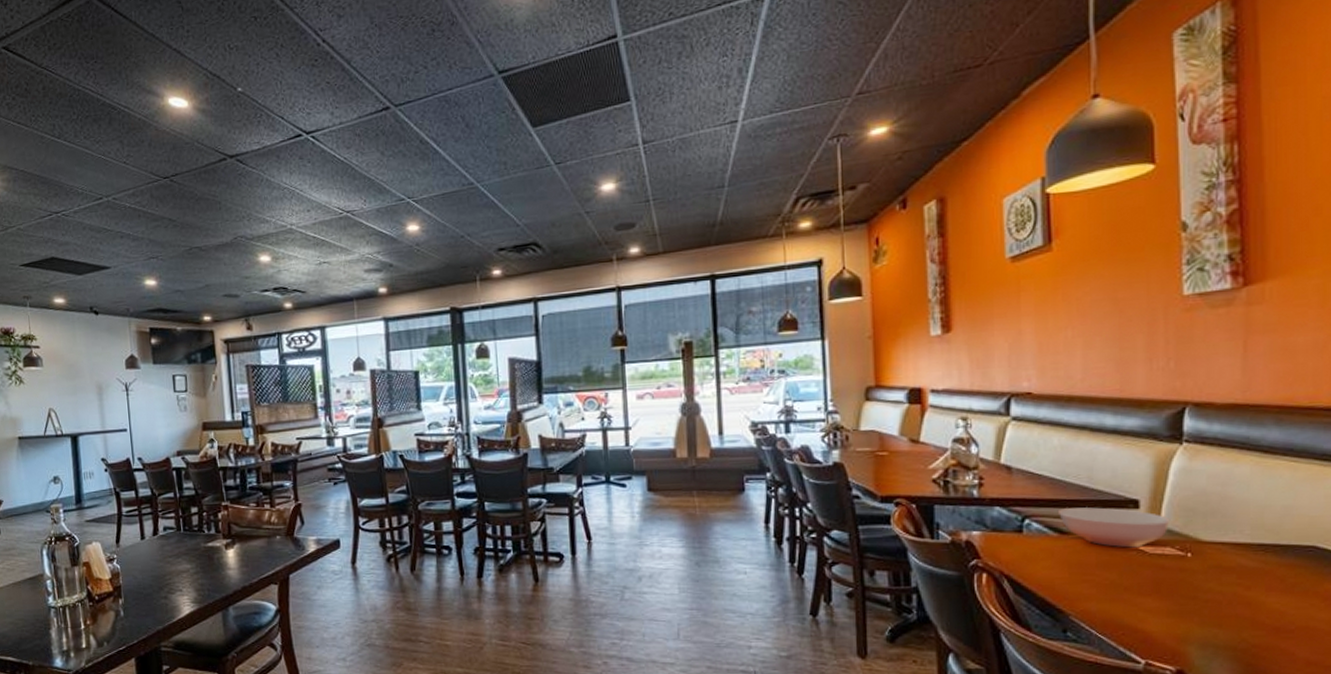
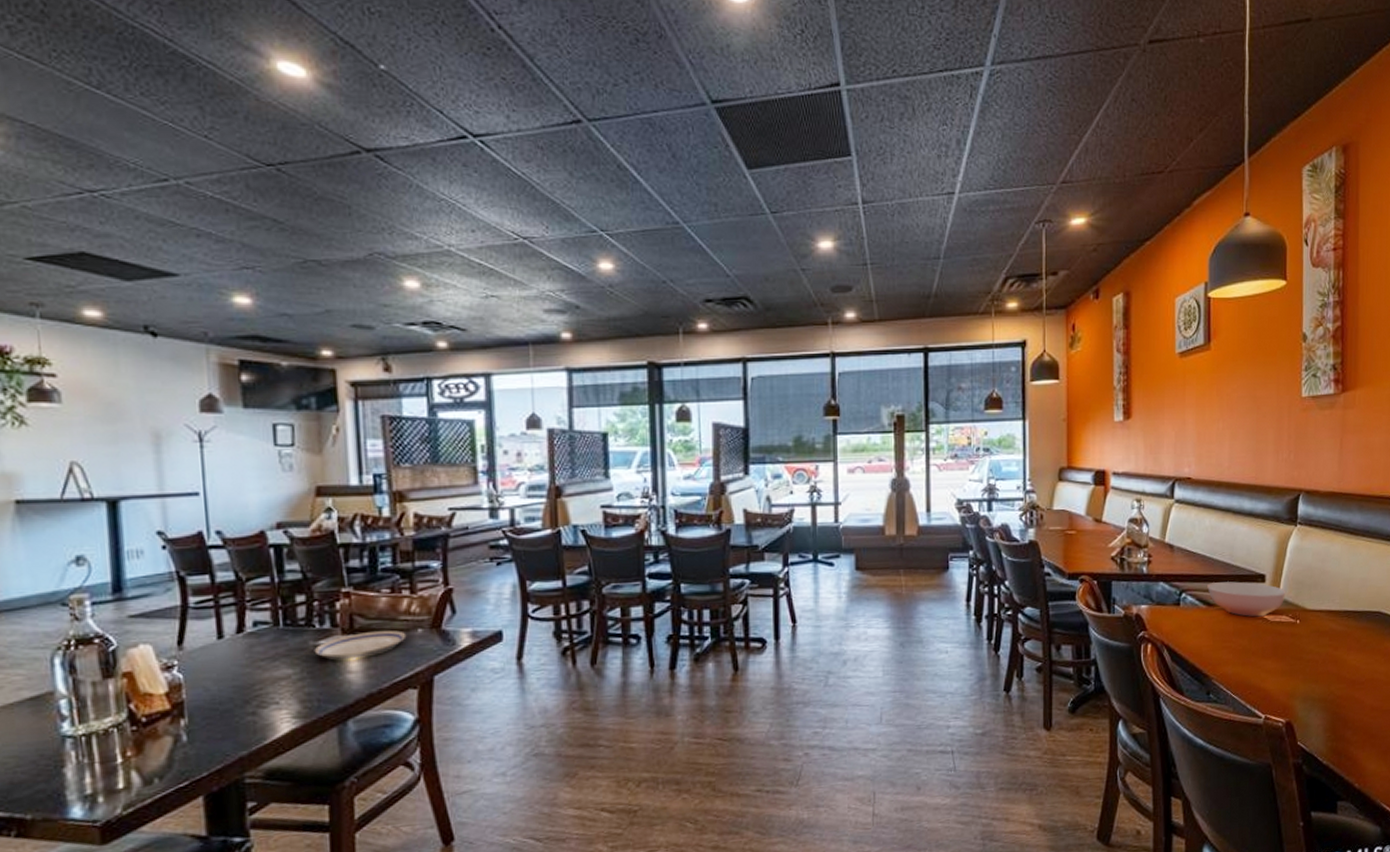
plate: none [204,536,269,559] -> present [314,630,407,661]

